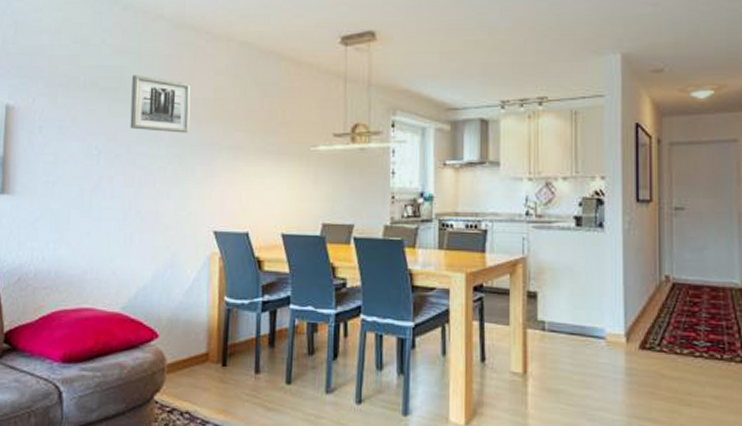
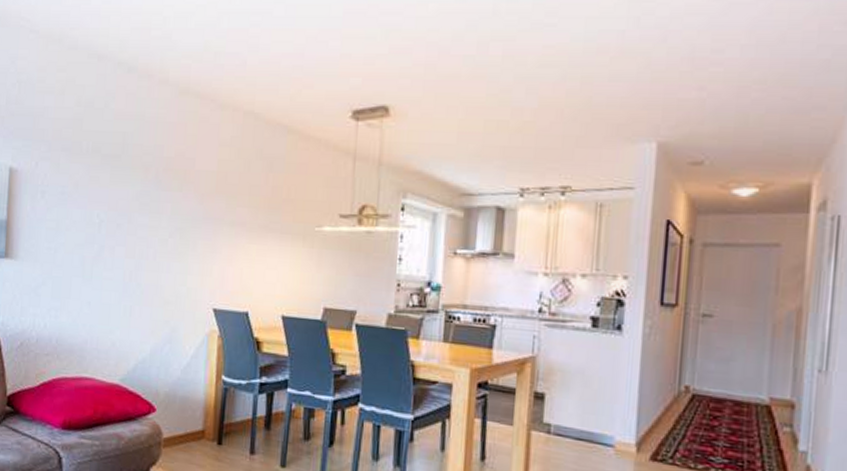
wall art: present [130,75,191,133] -> none [132,142,195,206]

